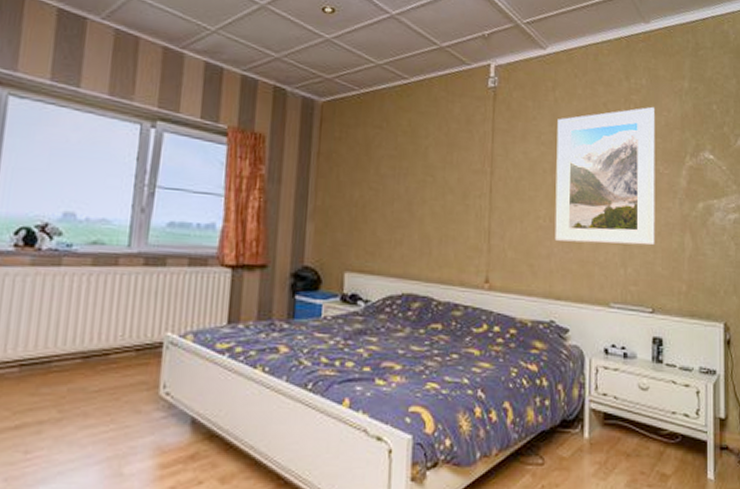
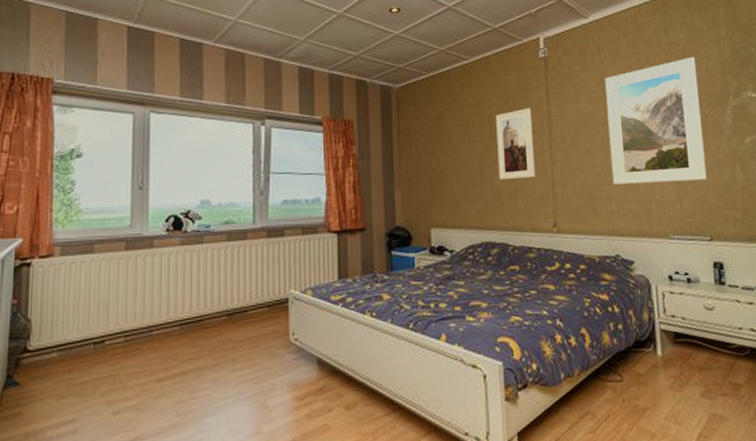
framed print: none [429,143,474,225] -> present [496,108,536,180]

